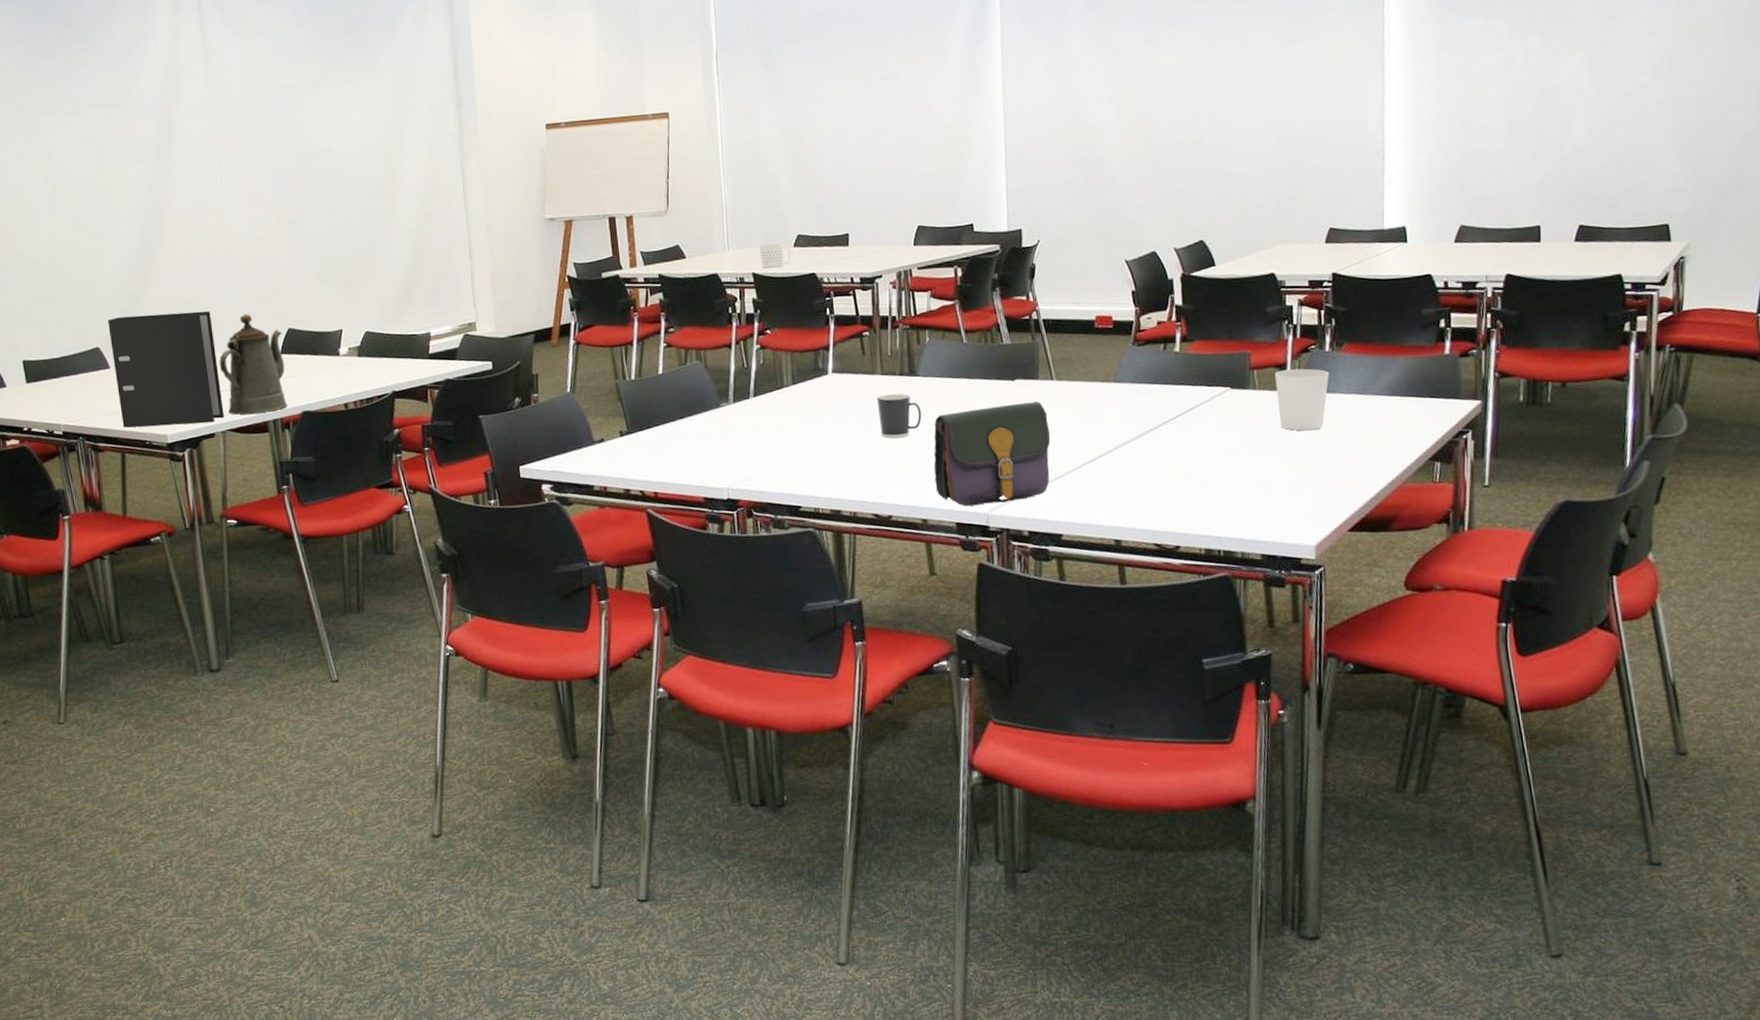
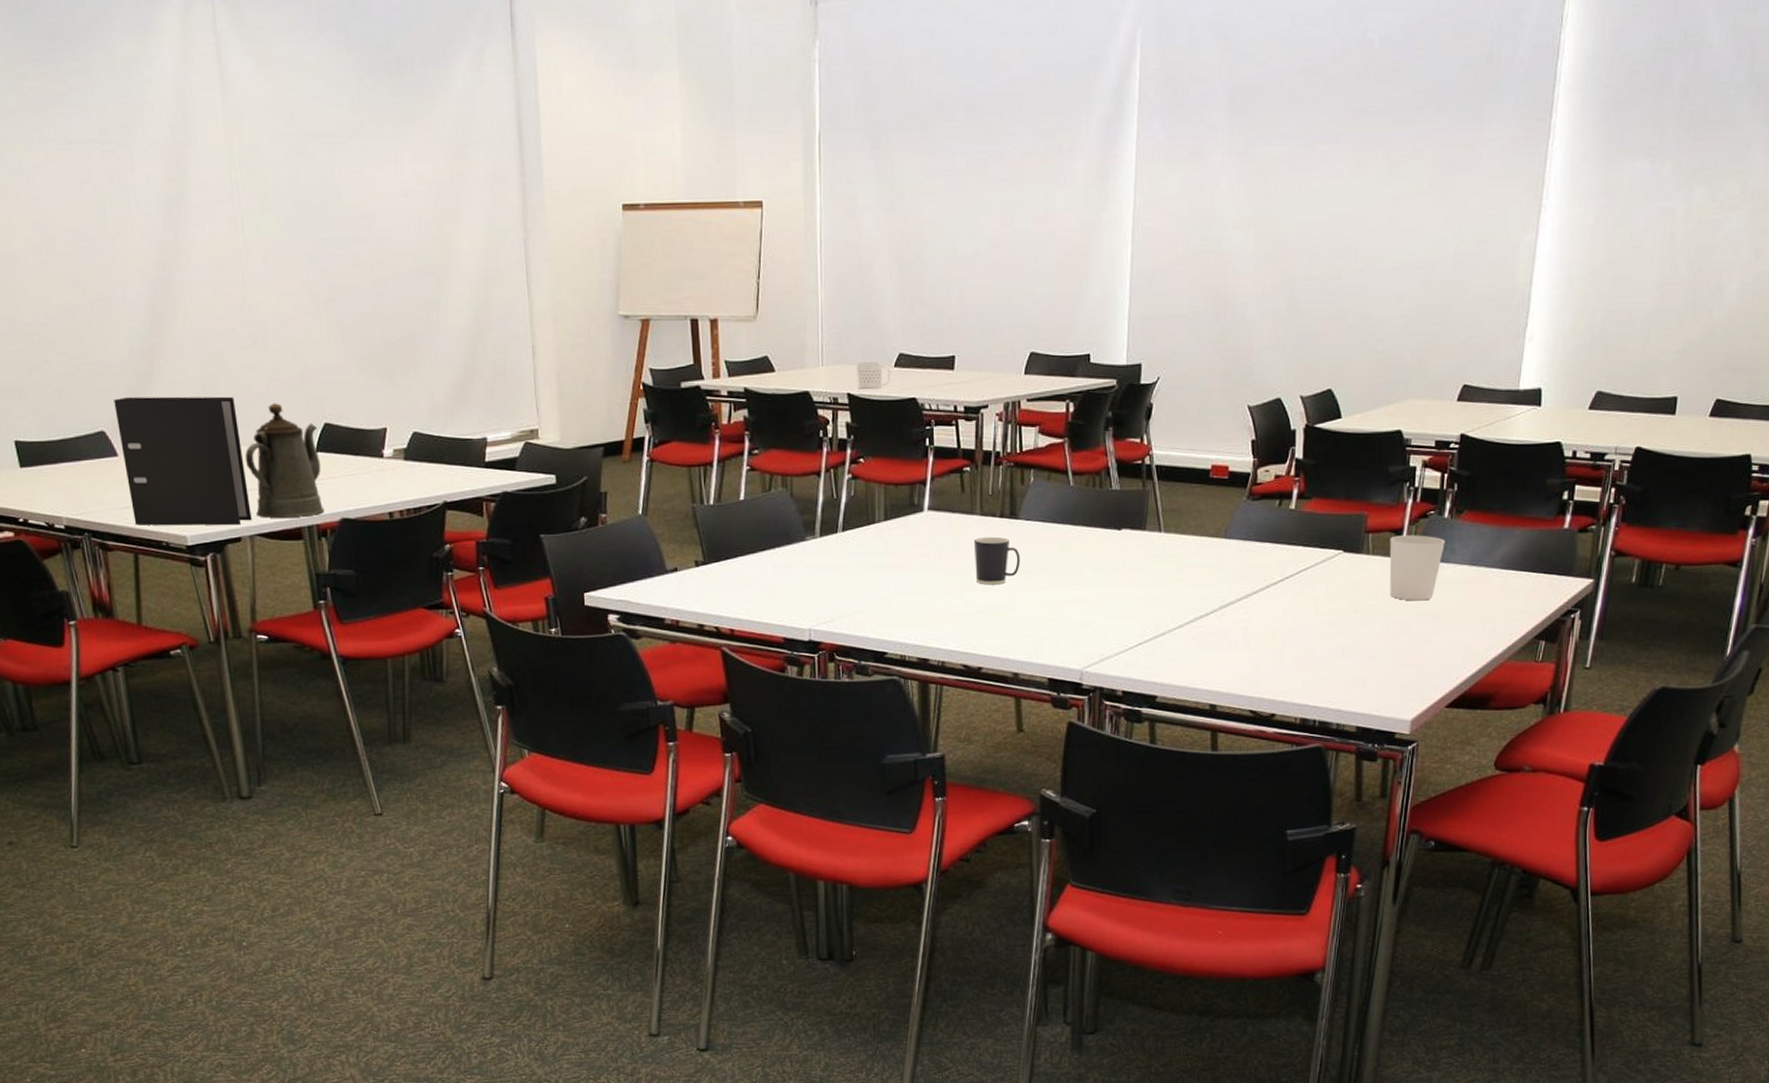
handbag: present [933,401,1051,507] -> none [1029,554,1154,662]

